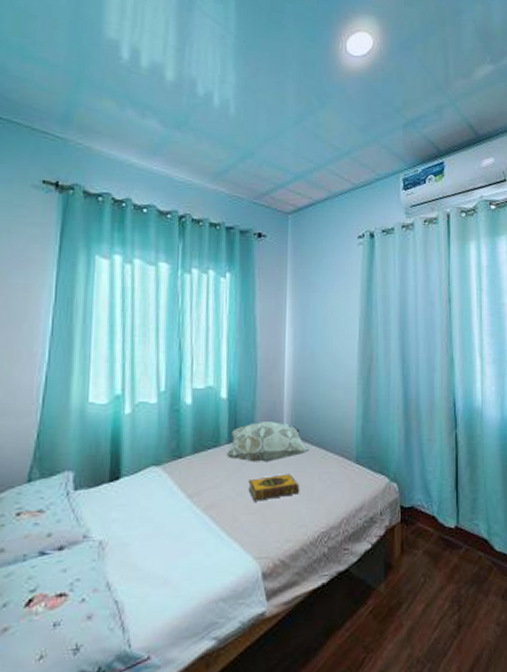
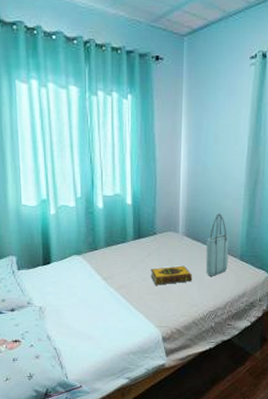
decorative pillow: present [227,420,310,462] -> none [133,223,201,256]
tote bag: none [315,407,342,486] -> present [206,214,229,276]

